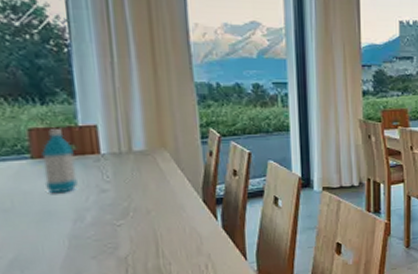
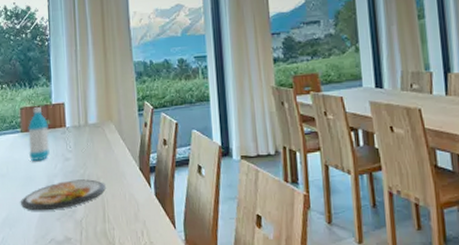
dish: none [35,212,159,250] -> present [20,179,106,211]

